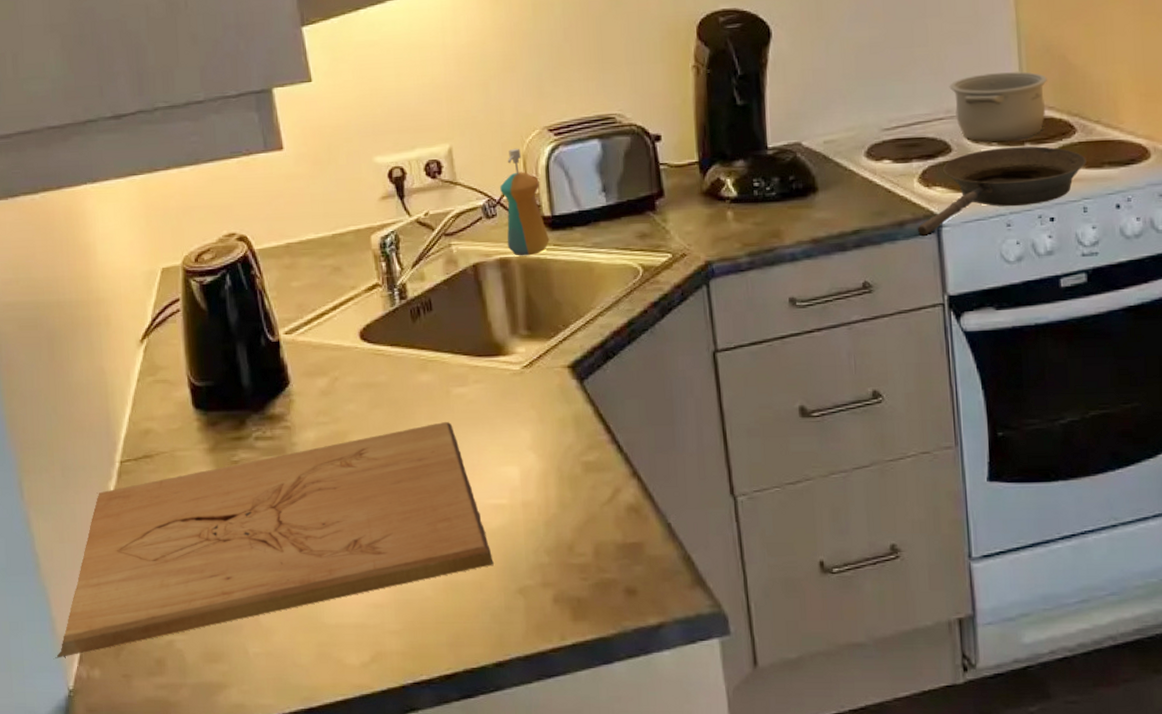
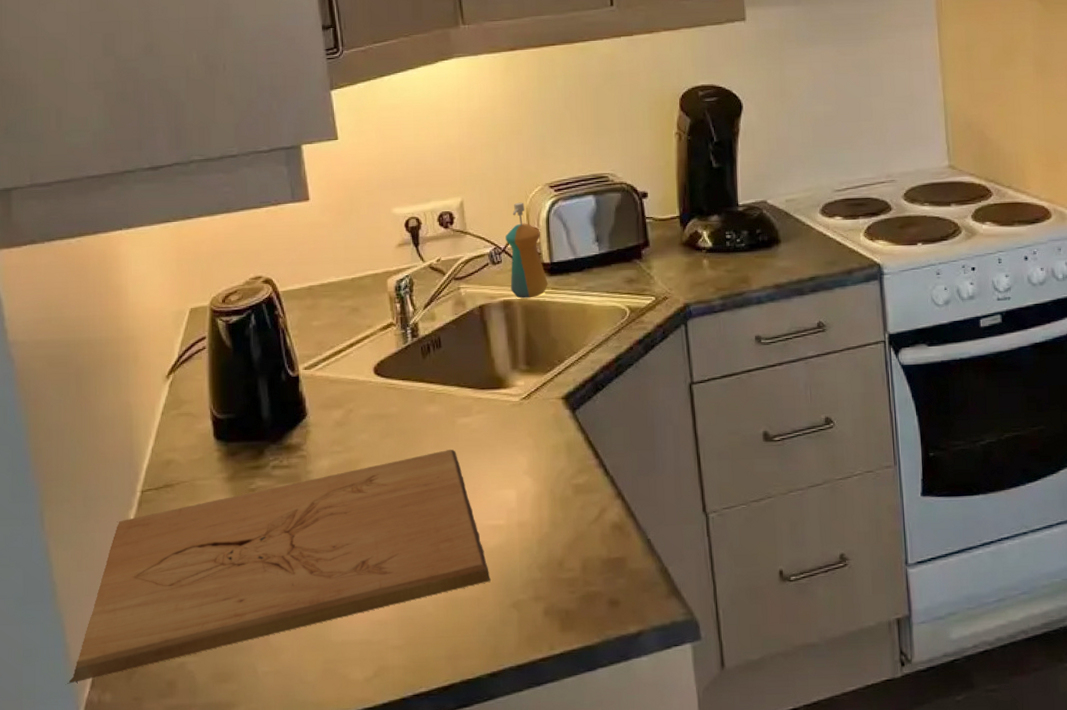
frying pan: present [917,146,1086,237] -> none [863,206,1000,283]
cooking pot: present [949,71,1047,142] -> none [889,143,969,202]

